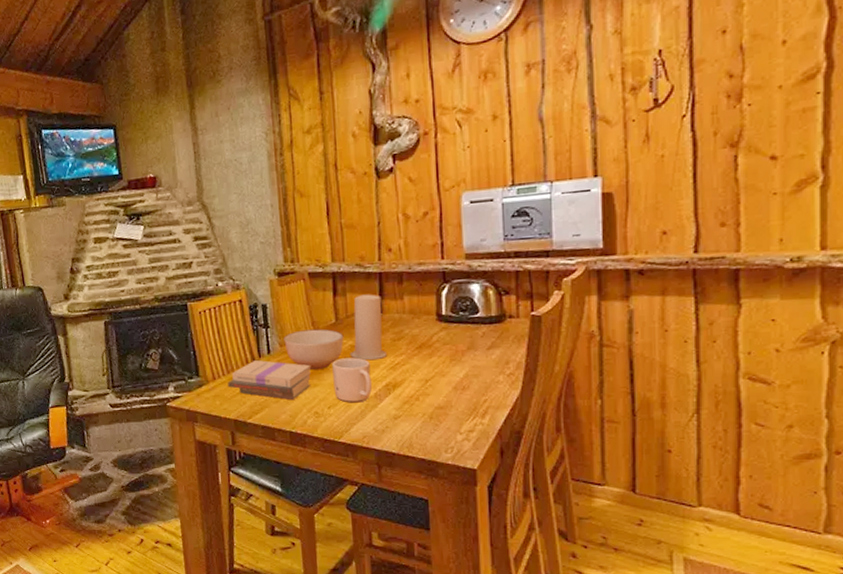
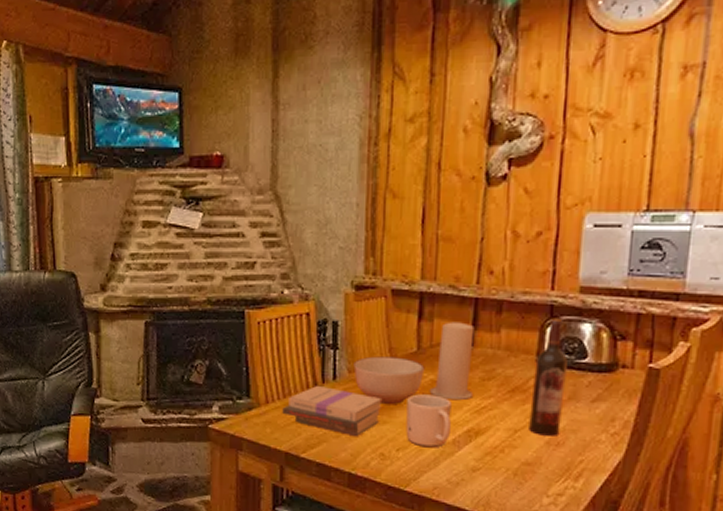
wine bottle: none [436,282,464,382] -> present [529,318,568,436]

